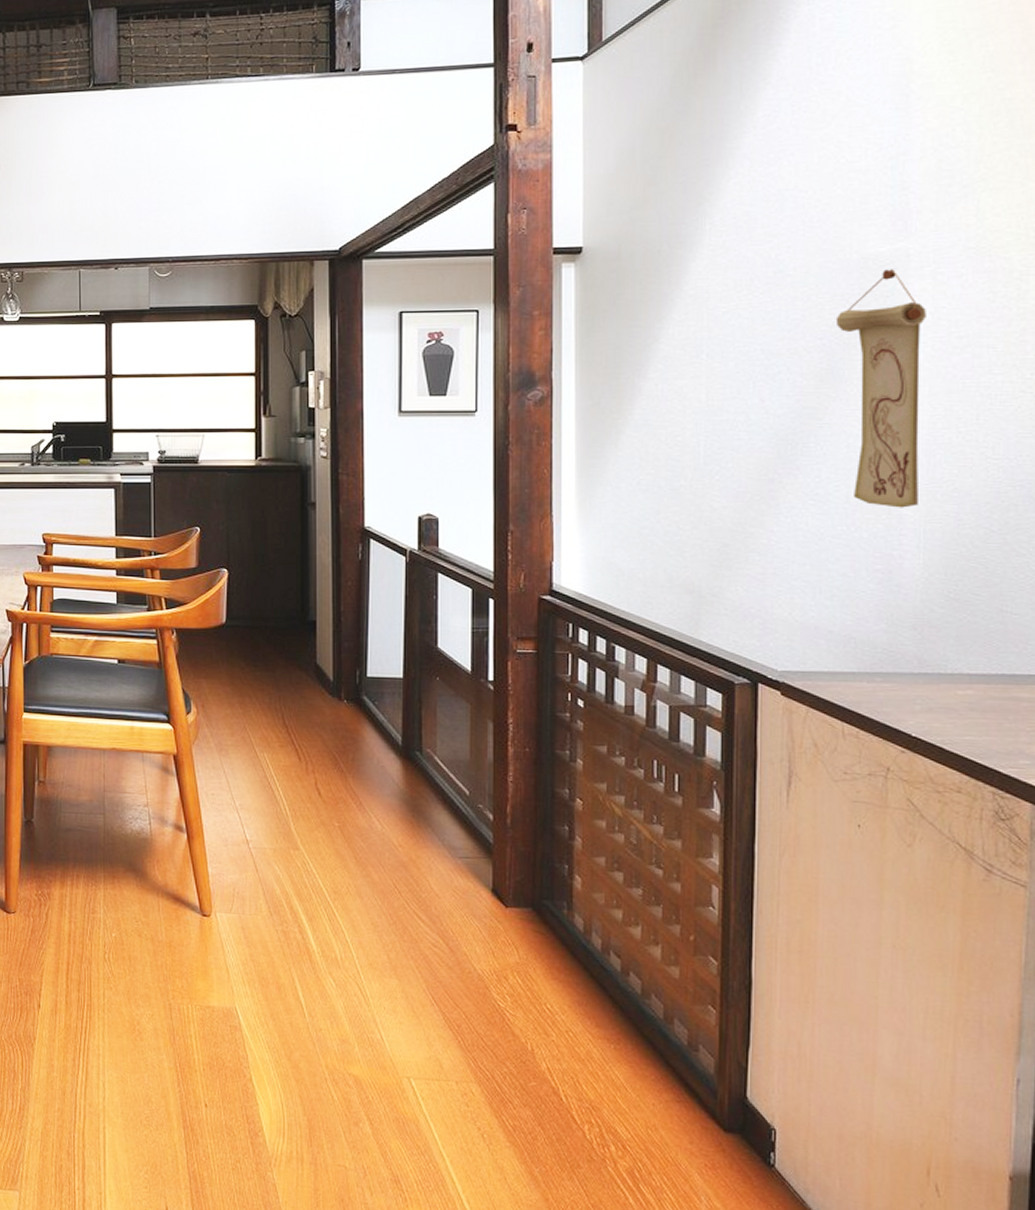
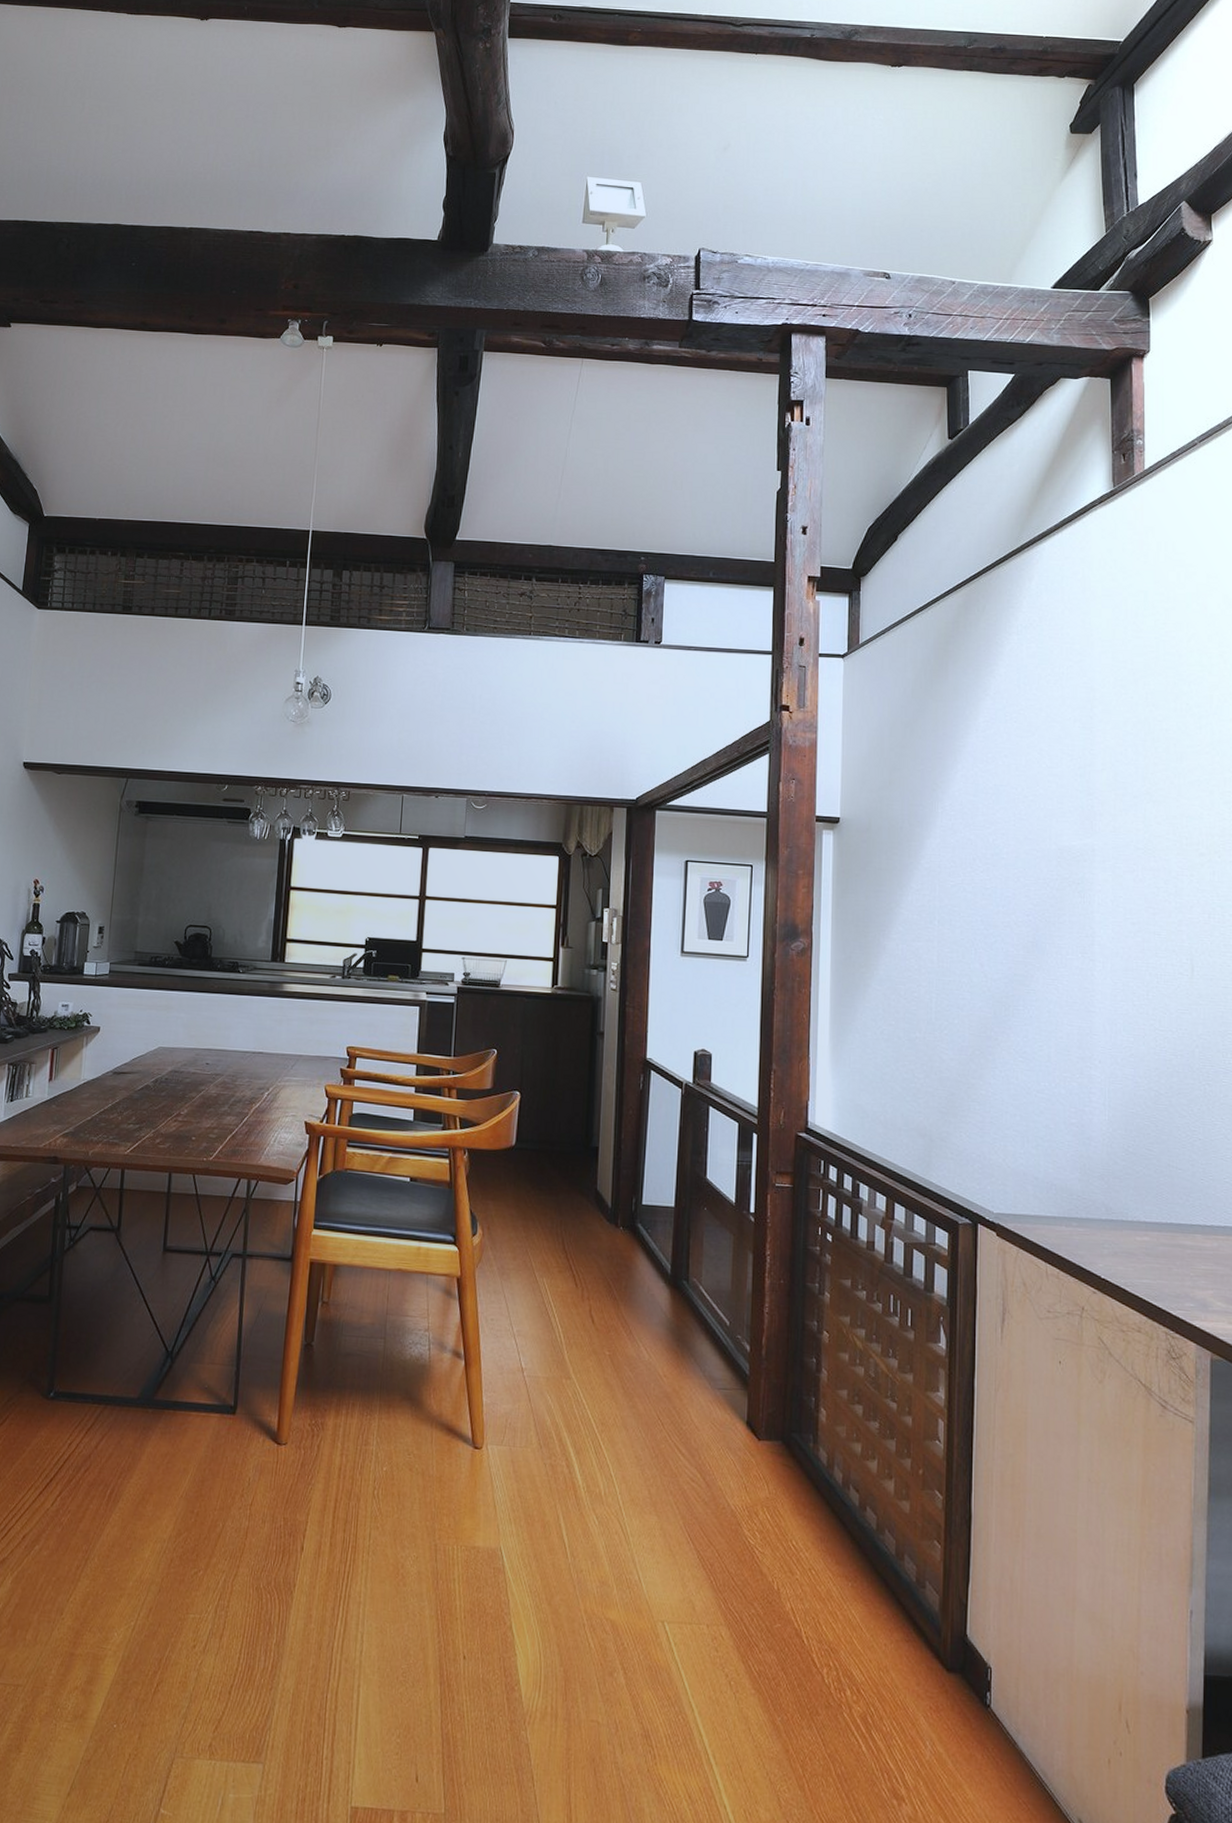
wall scroll: present [835,269,926,508] -> none [1039,860,1108,1069]

